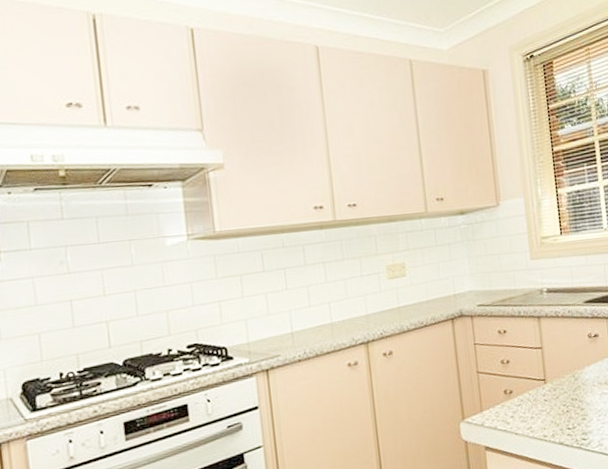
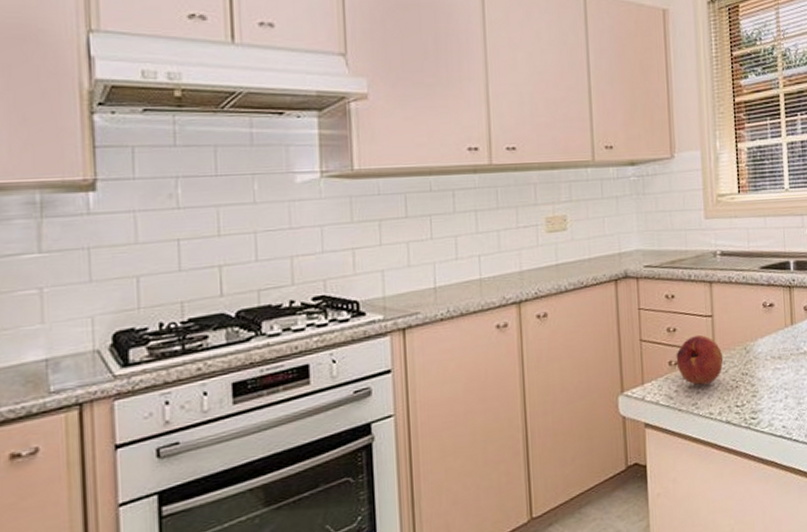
fruit: none [510,365,554,411] -> present [676,334,724,386]

